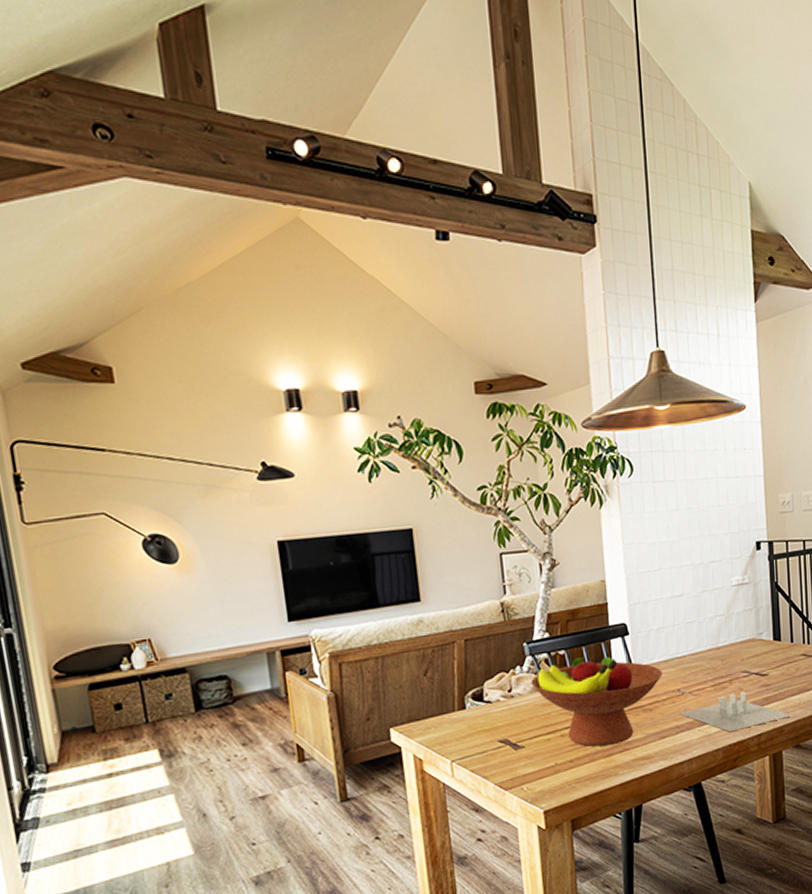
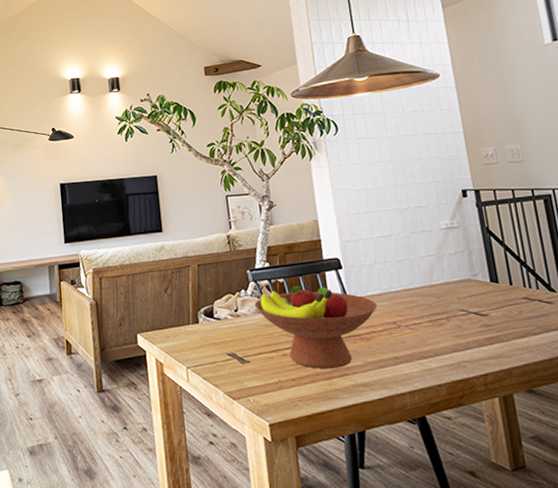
candle: present [680,691,792,733] -> none [397,329,520,369]

